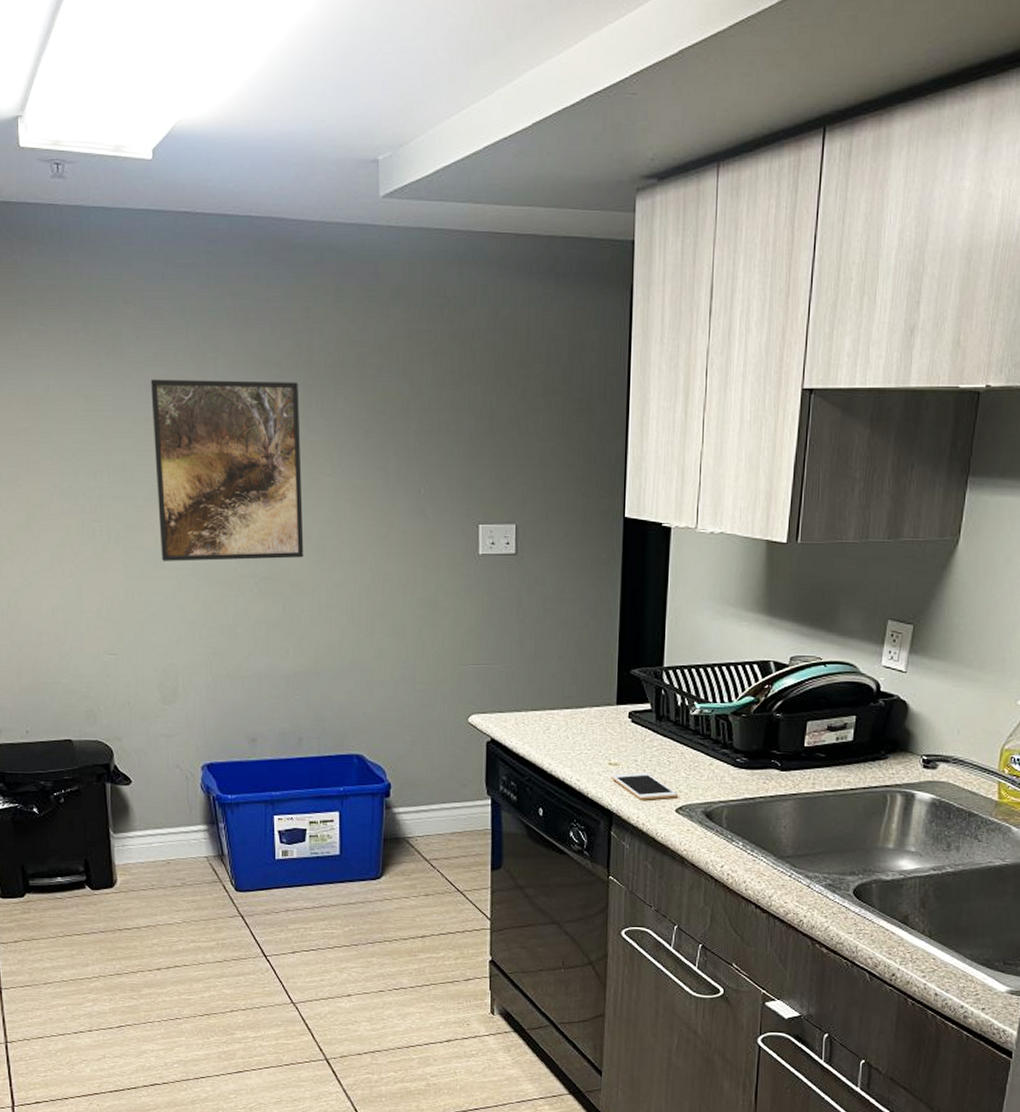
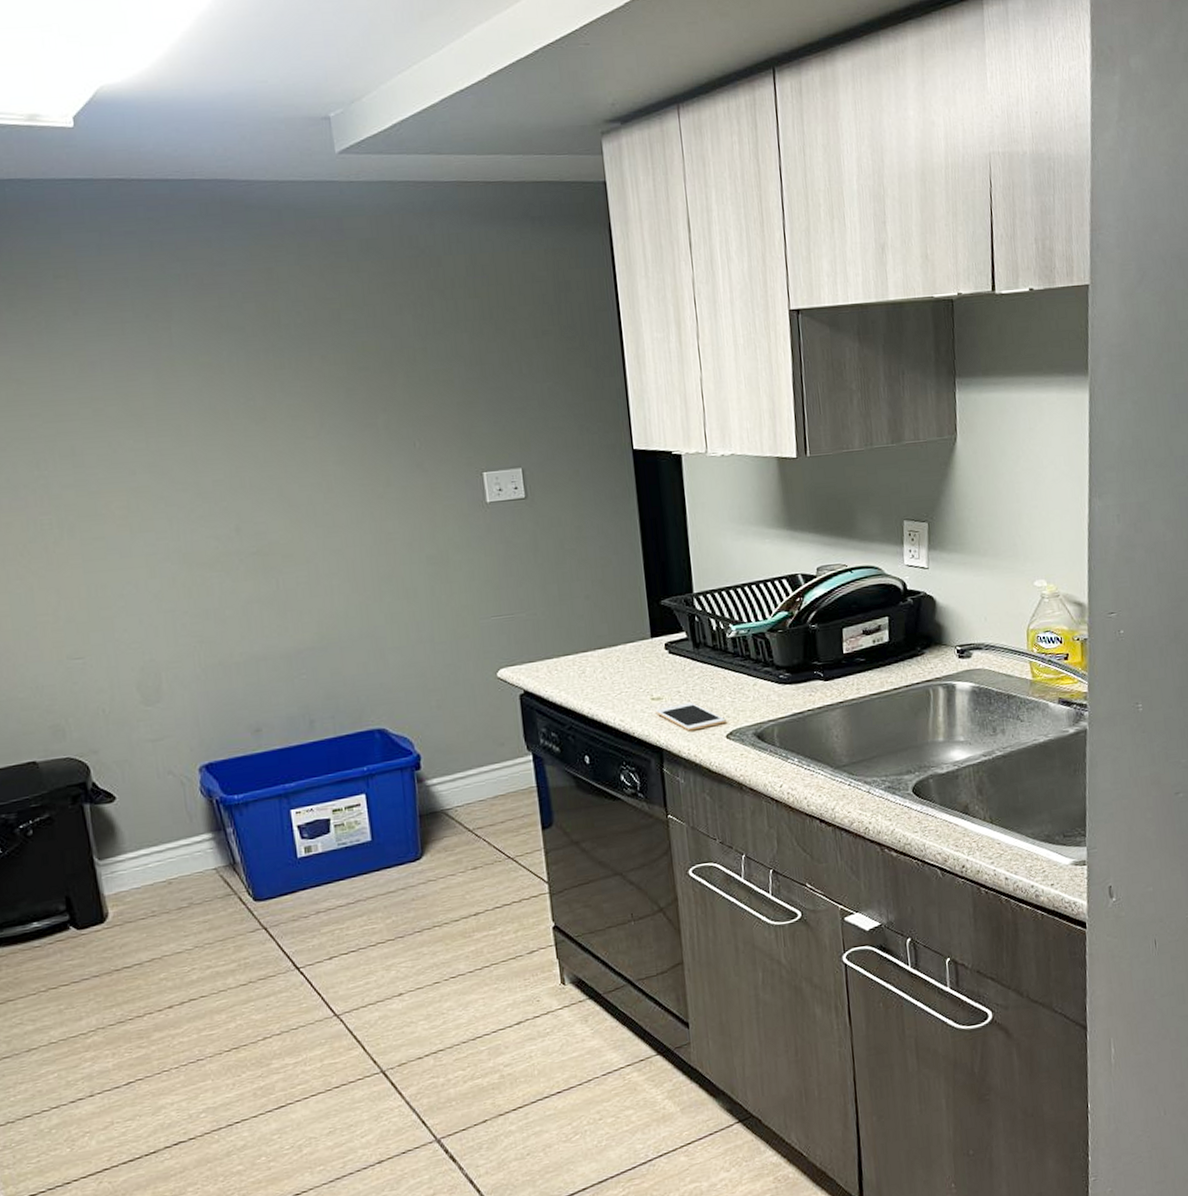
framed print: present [150,379,304,562] -> none [94,345,294,549]

